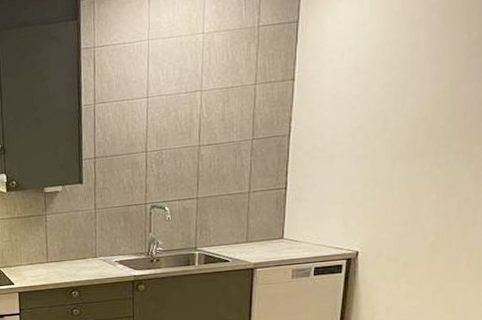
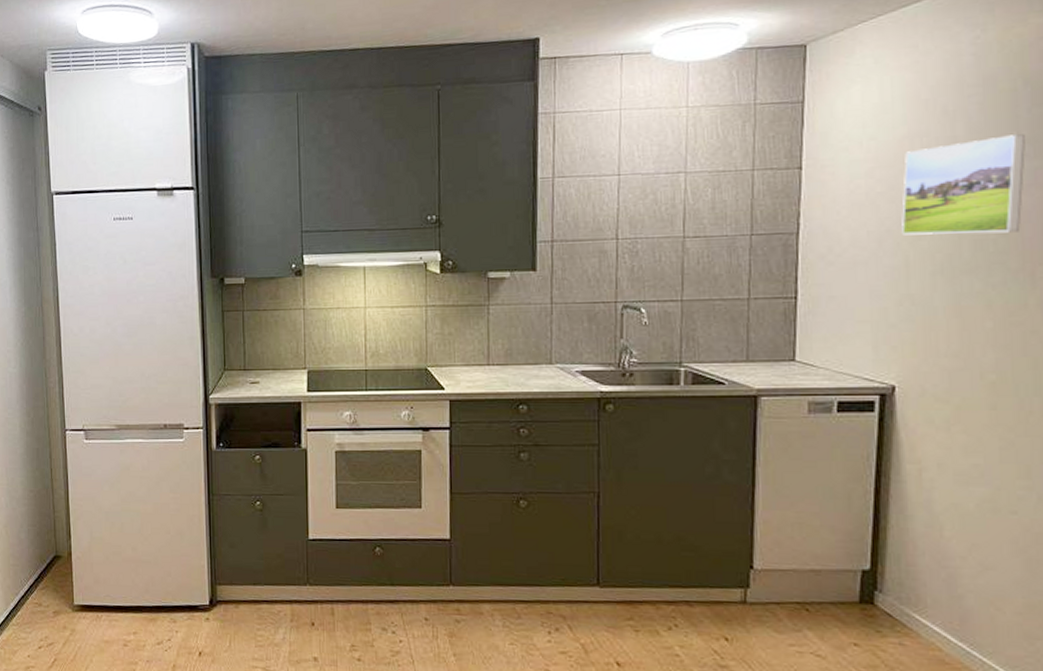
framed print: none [371,35,474,130] -> present [901,134,1025,235]

